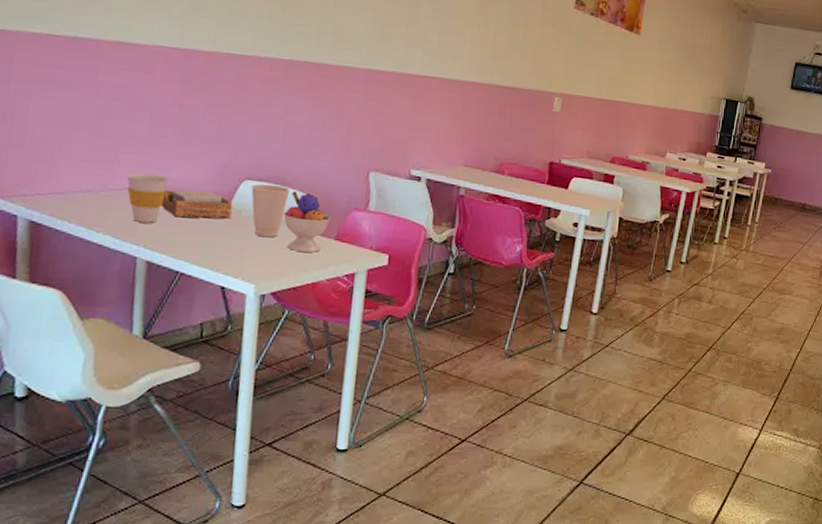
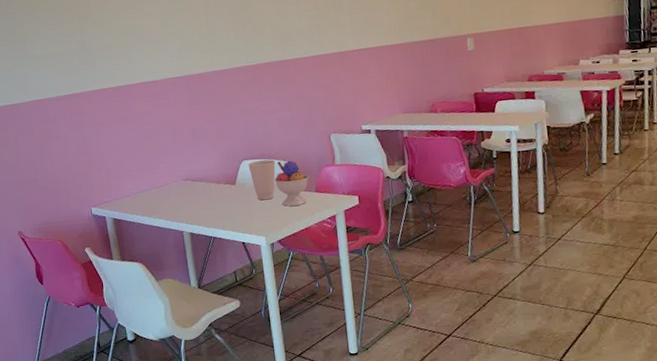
cup: present [126,173,170,223] -> none [165,169,193,206]
napkin holder: present [161,189,233,219] -> none [191,174,239,198]

